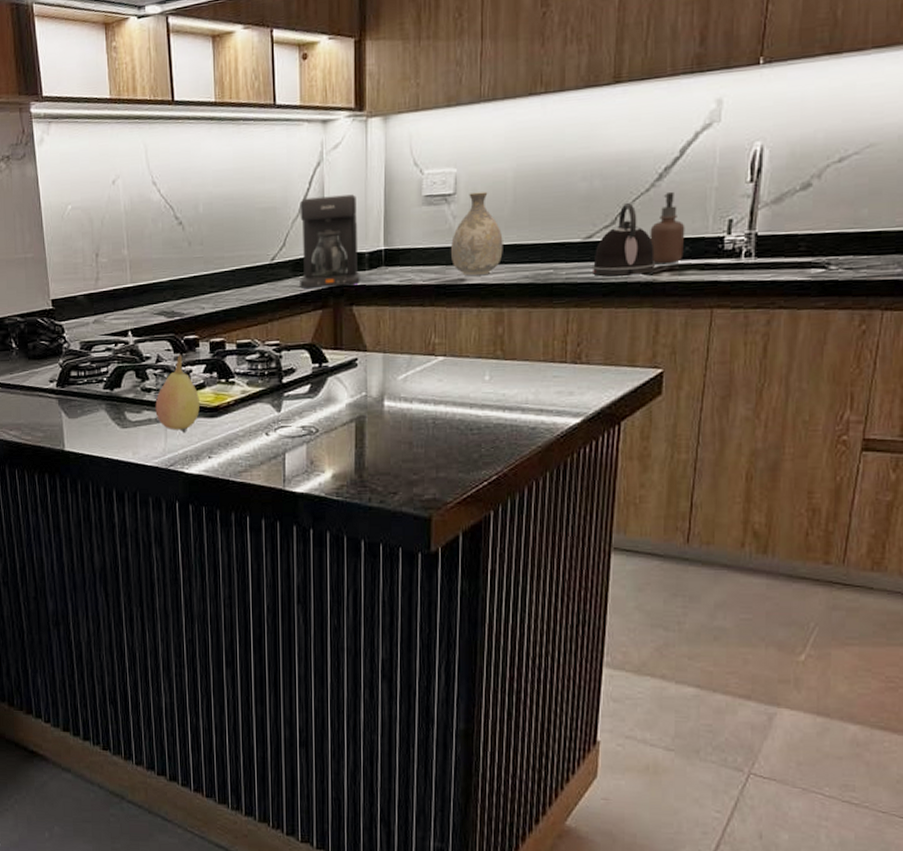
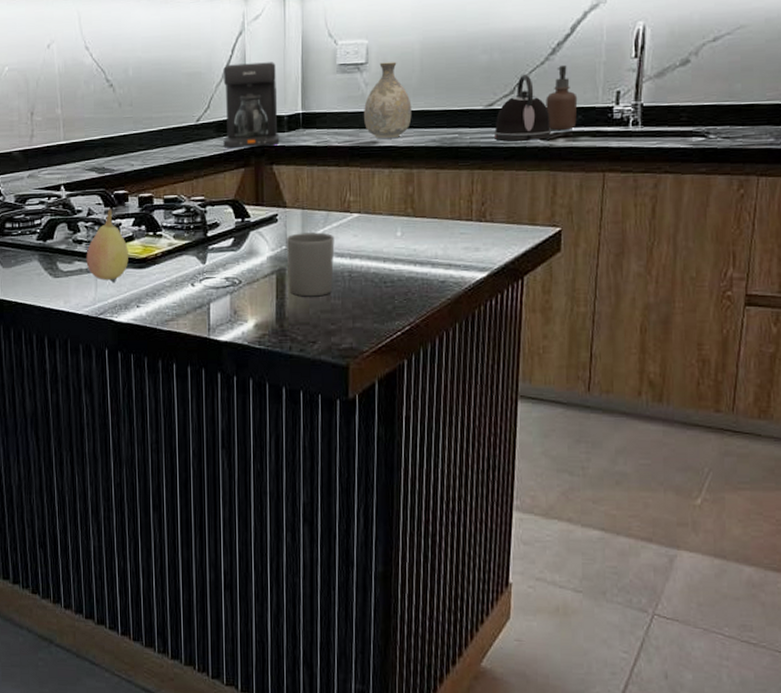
mug: none [366,377,418,446] -> present [286,232,335,297]

